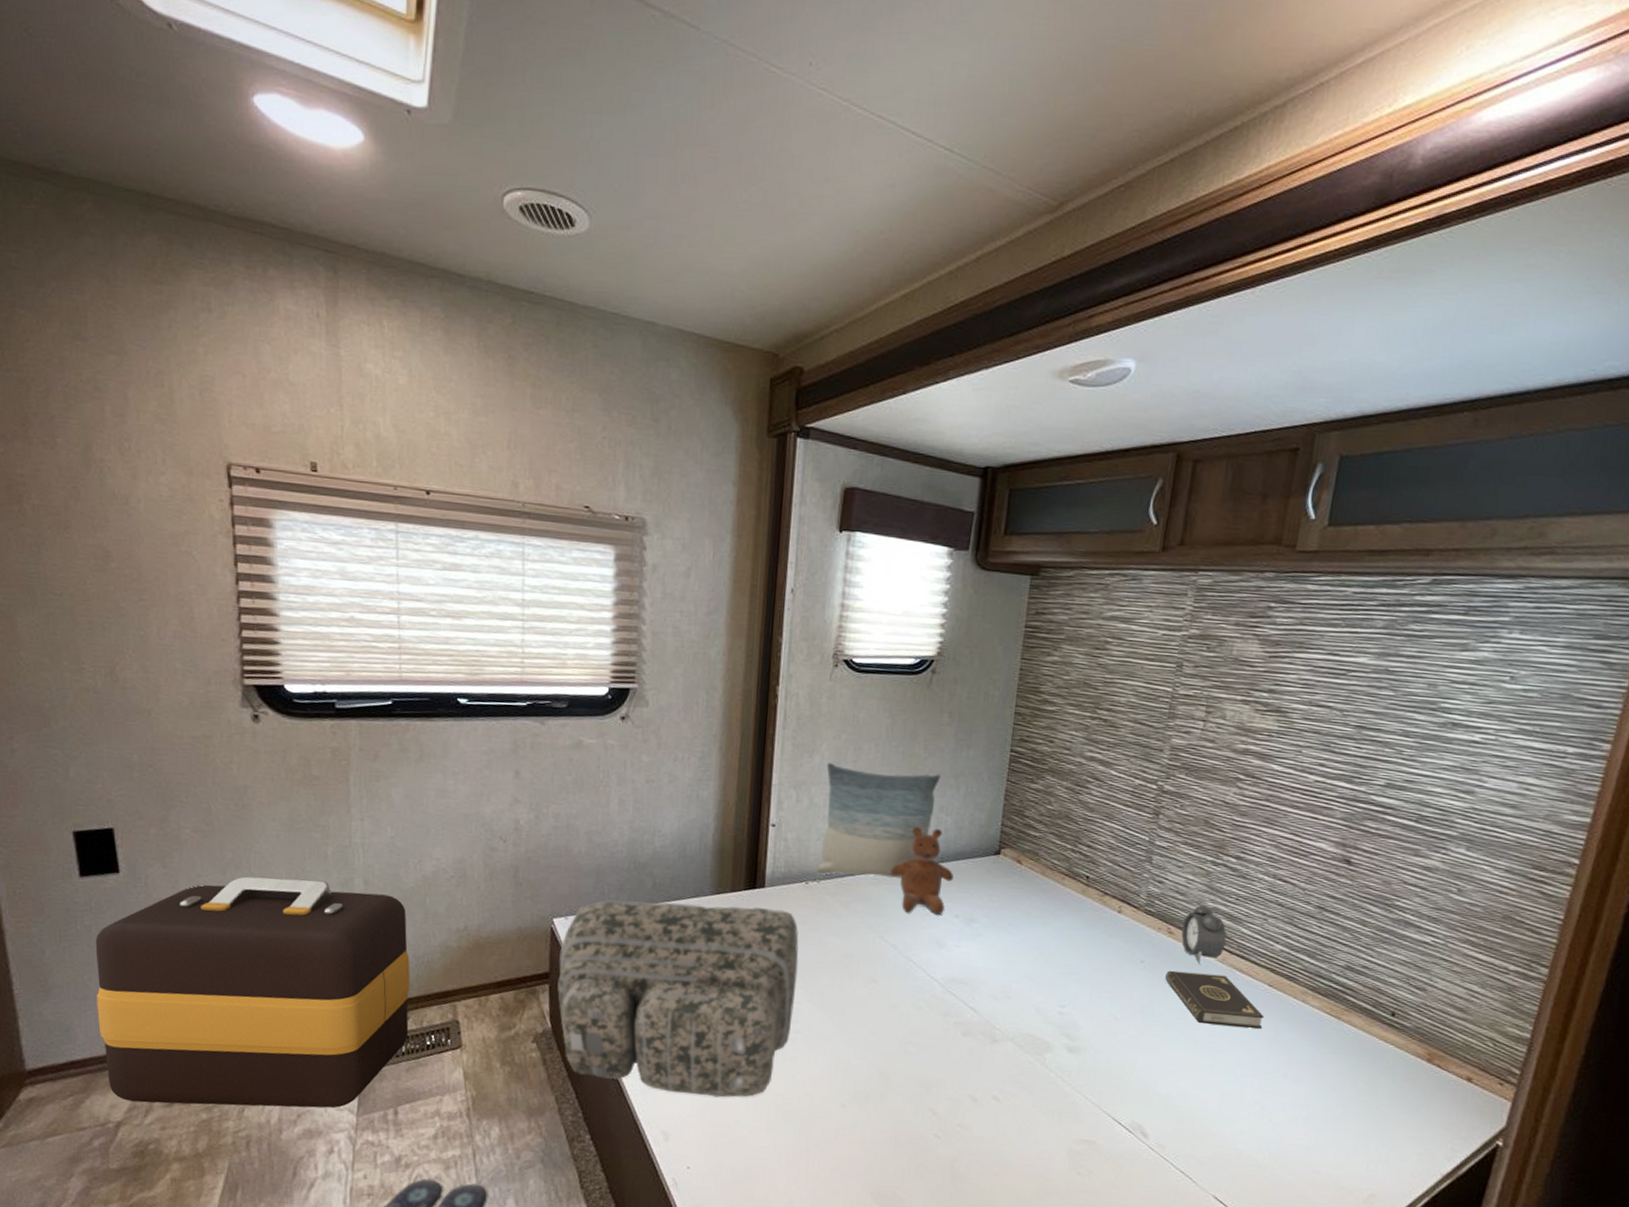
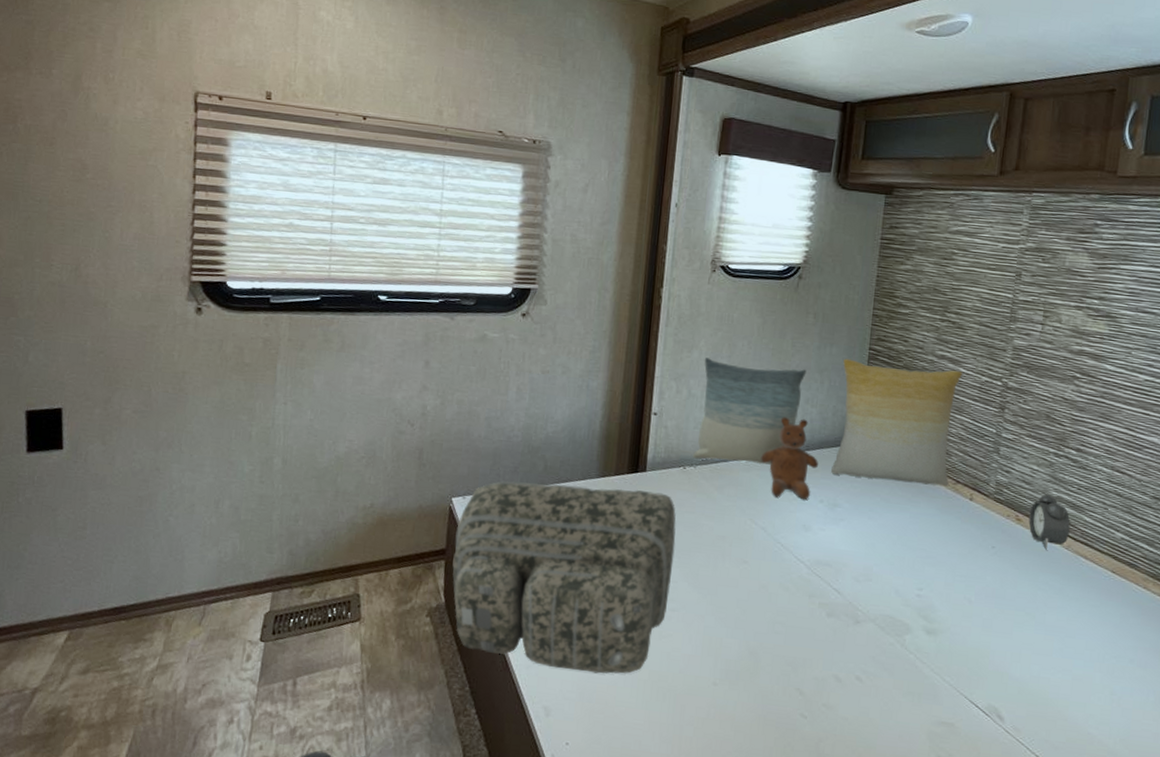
suitcase: present [95,876,411,1108] -> none [27,454,319,678]
pillow: none [968,761,1115,899] -> present [831,358,963,487]
book: present [1165,970,1265,1029] -> none [1015,556,1109,614]

